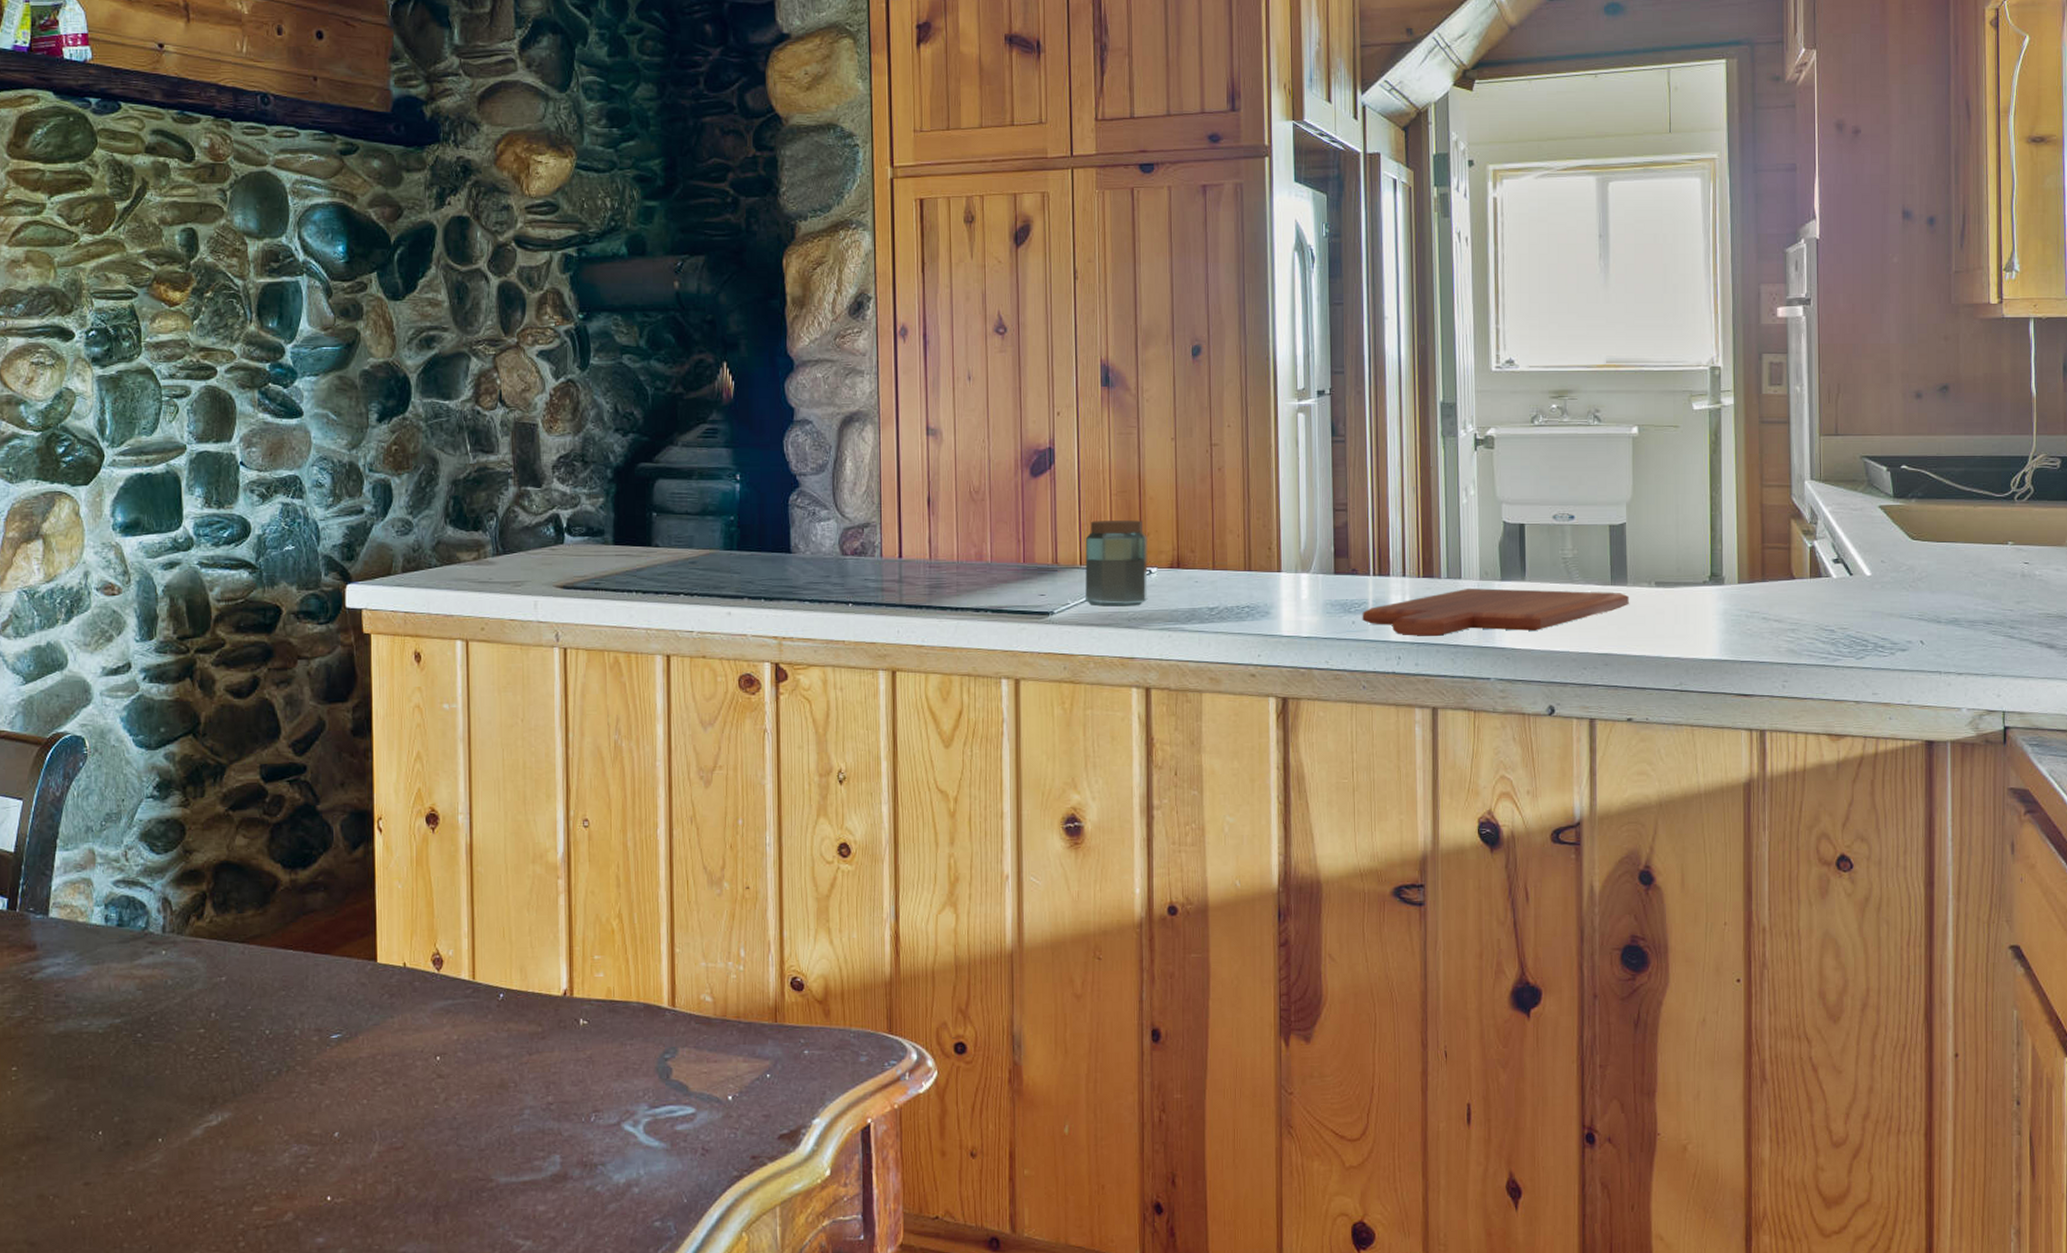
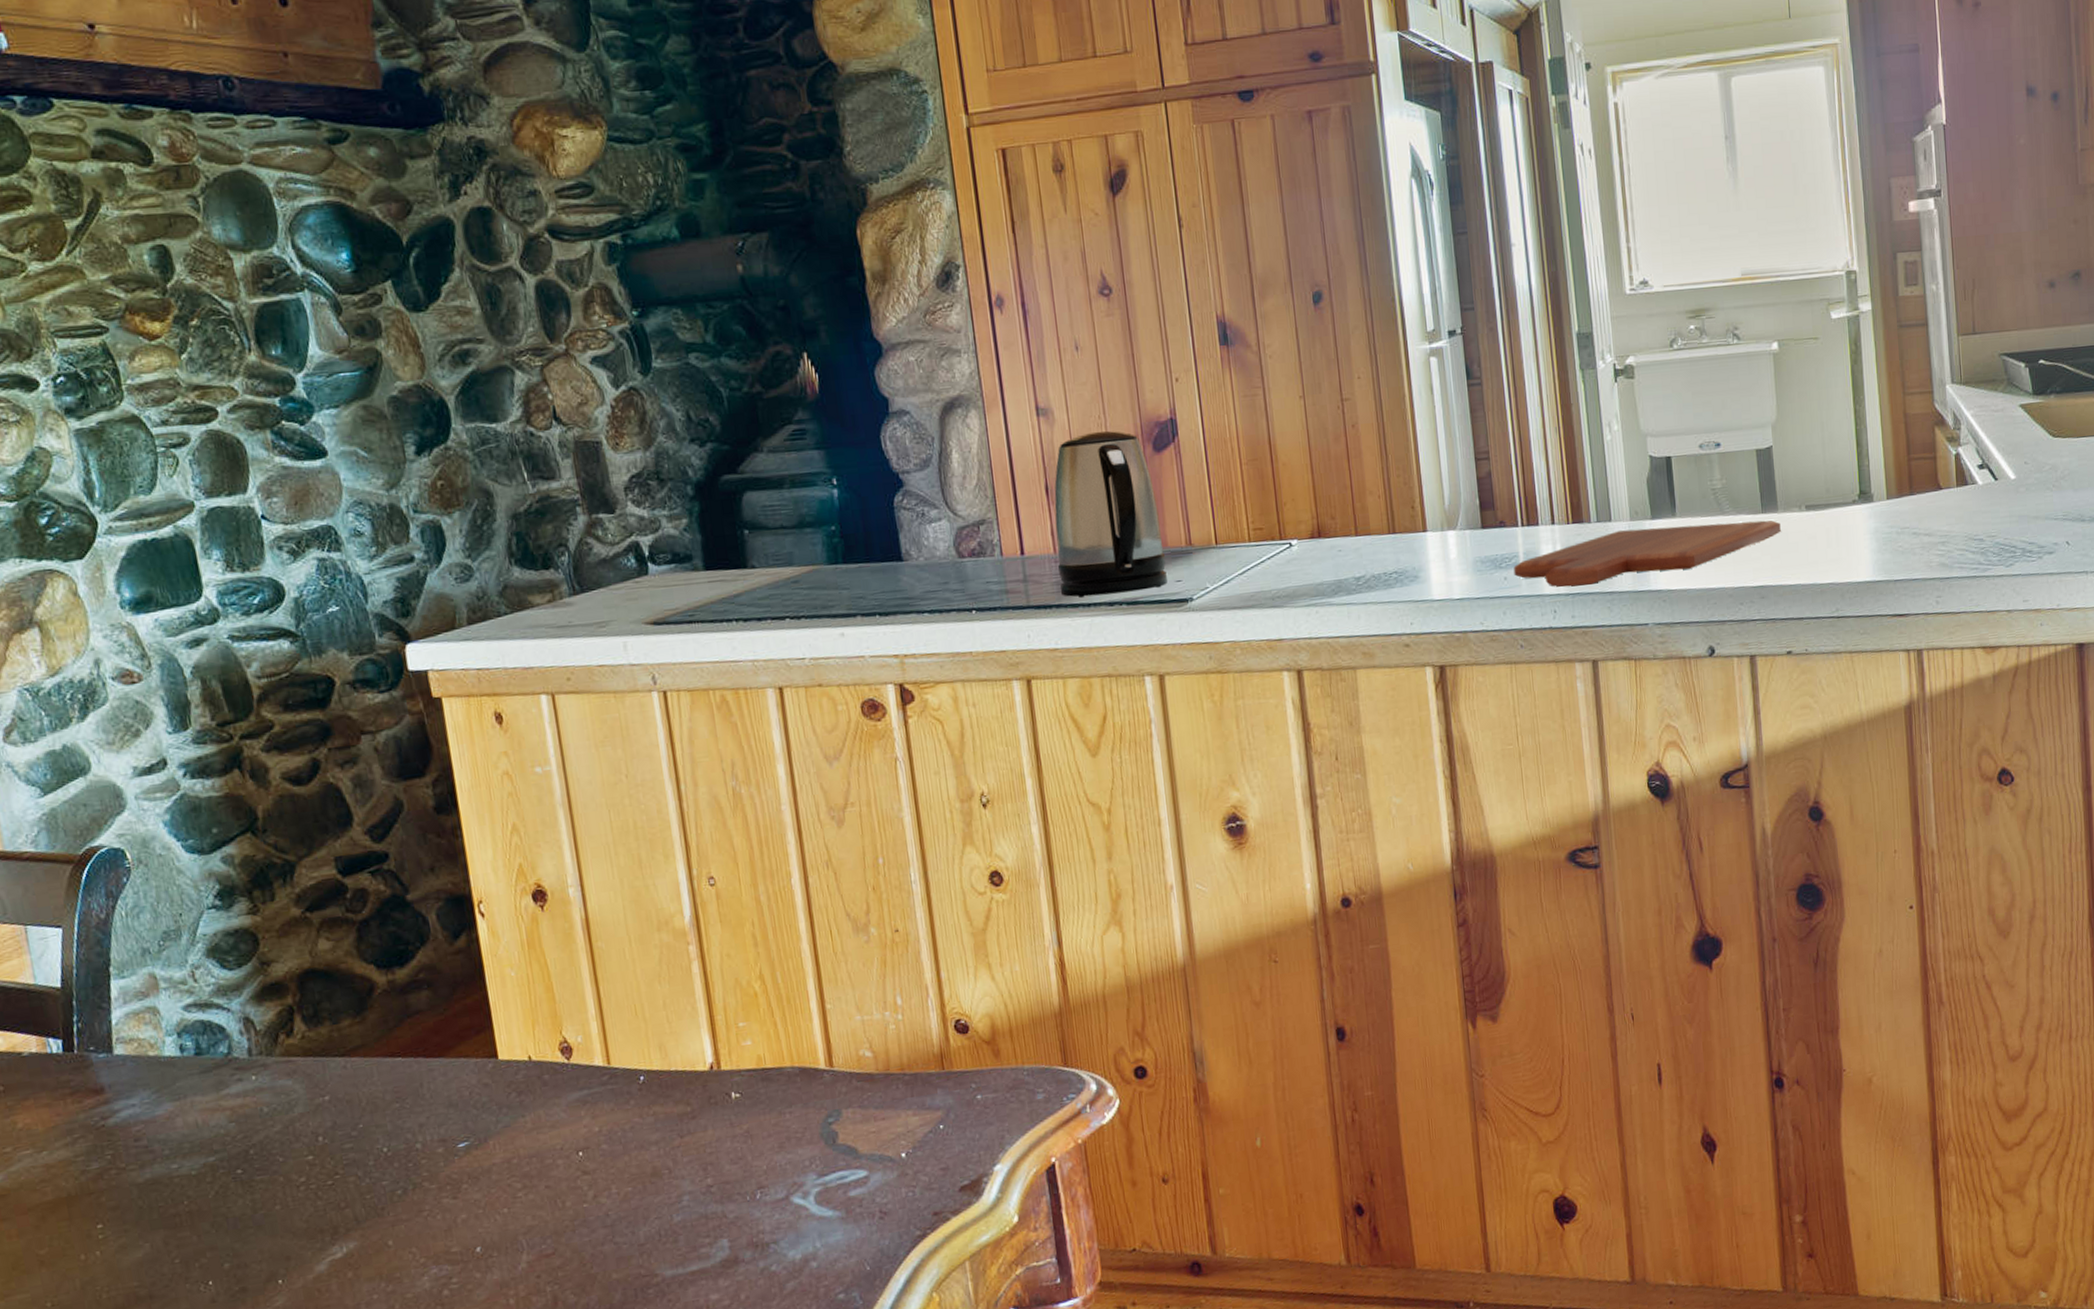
kettle: none [931,453,1032,602] -> present [1054,430,1168,599]
peanut butter: present [1085,520,1148,608] -> none [1218,489,1290,588]

